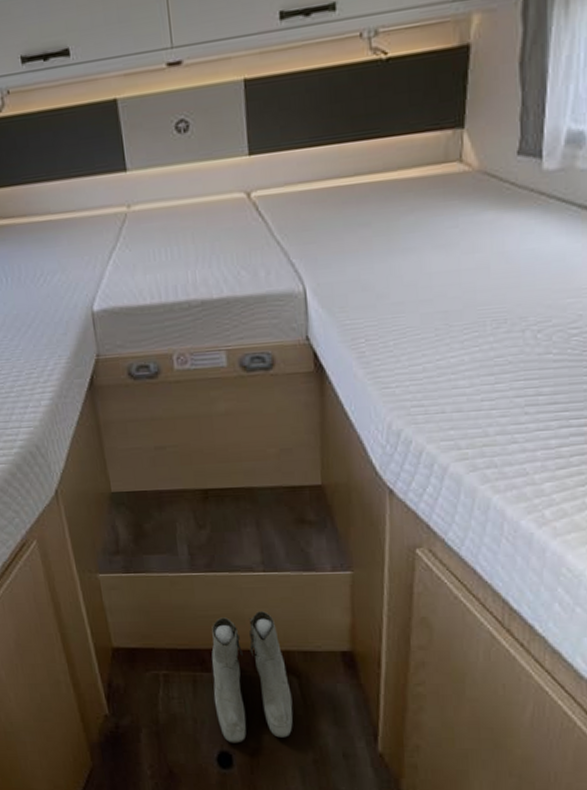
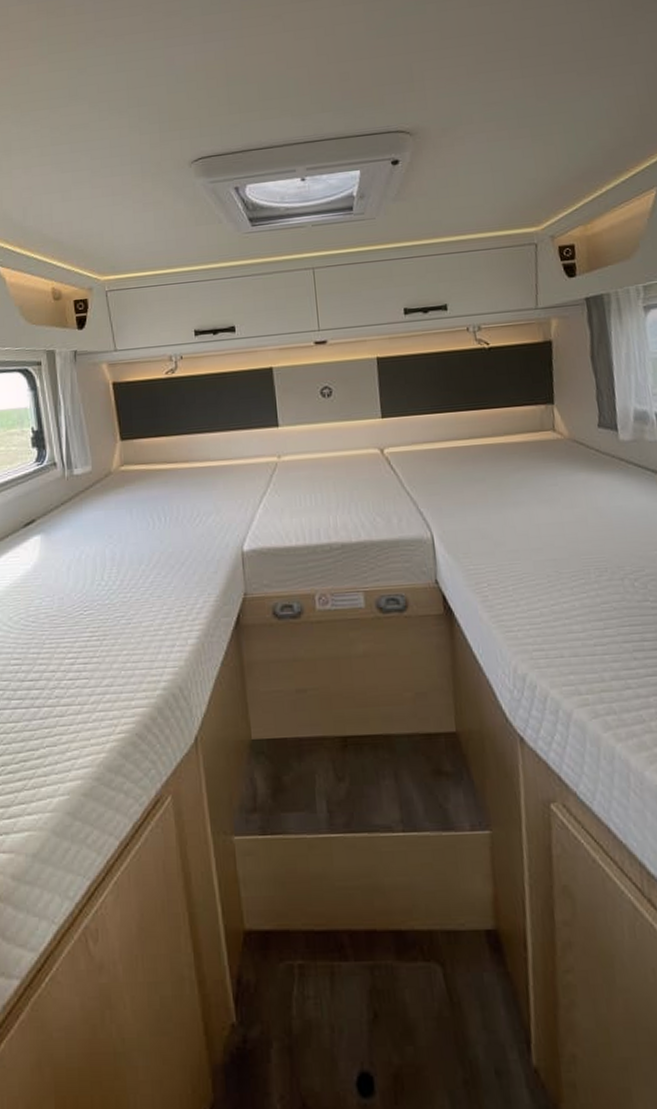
boots: present [211,611,294,743] -> none [350,880,440,1060]

